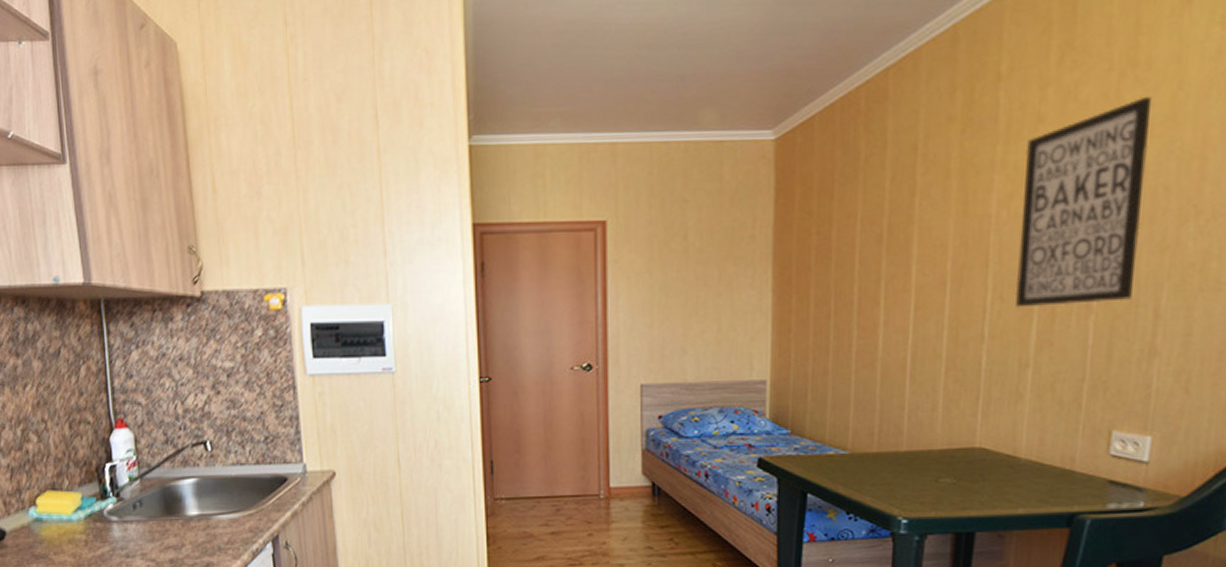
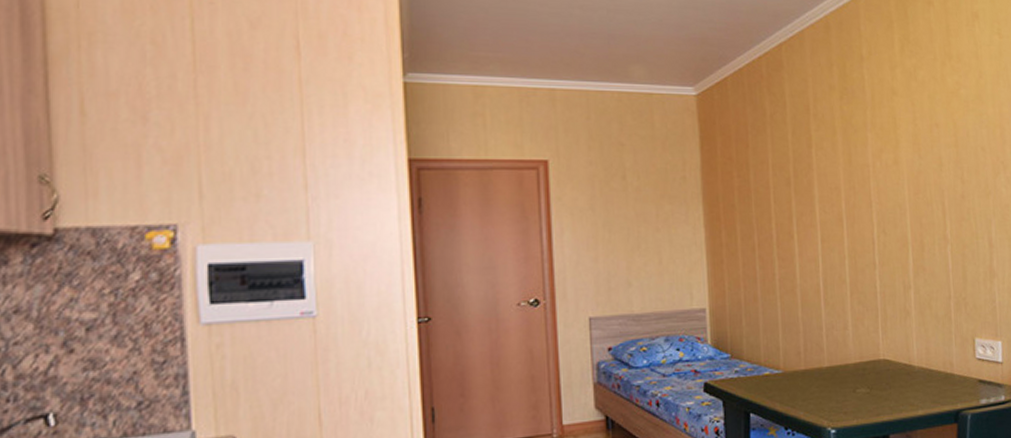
wall art: present [1015,96,1153,308] -> none [886,80,973,240]

